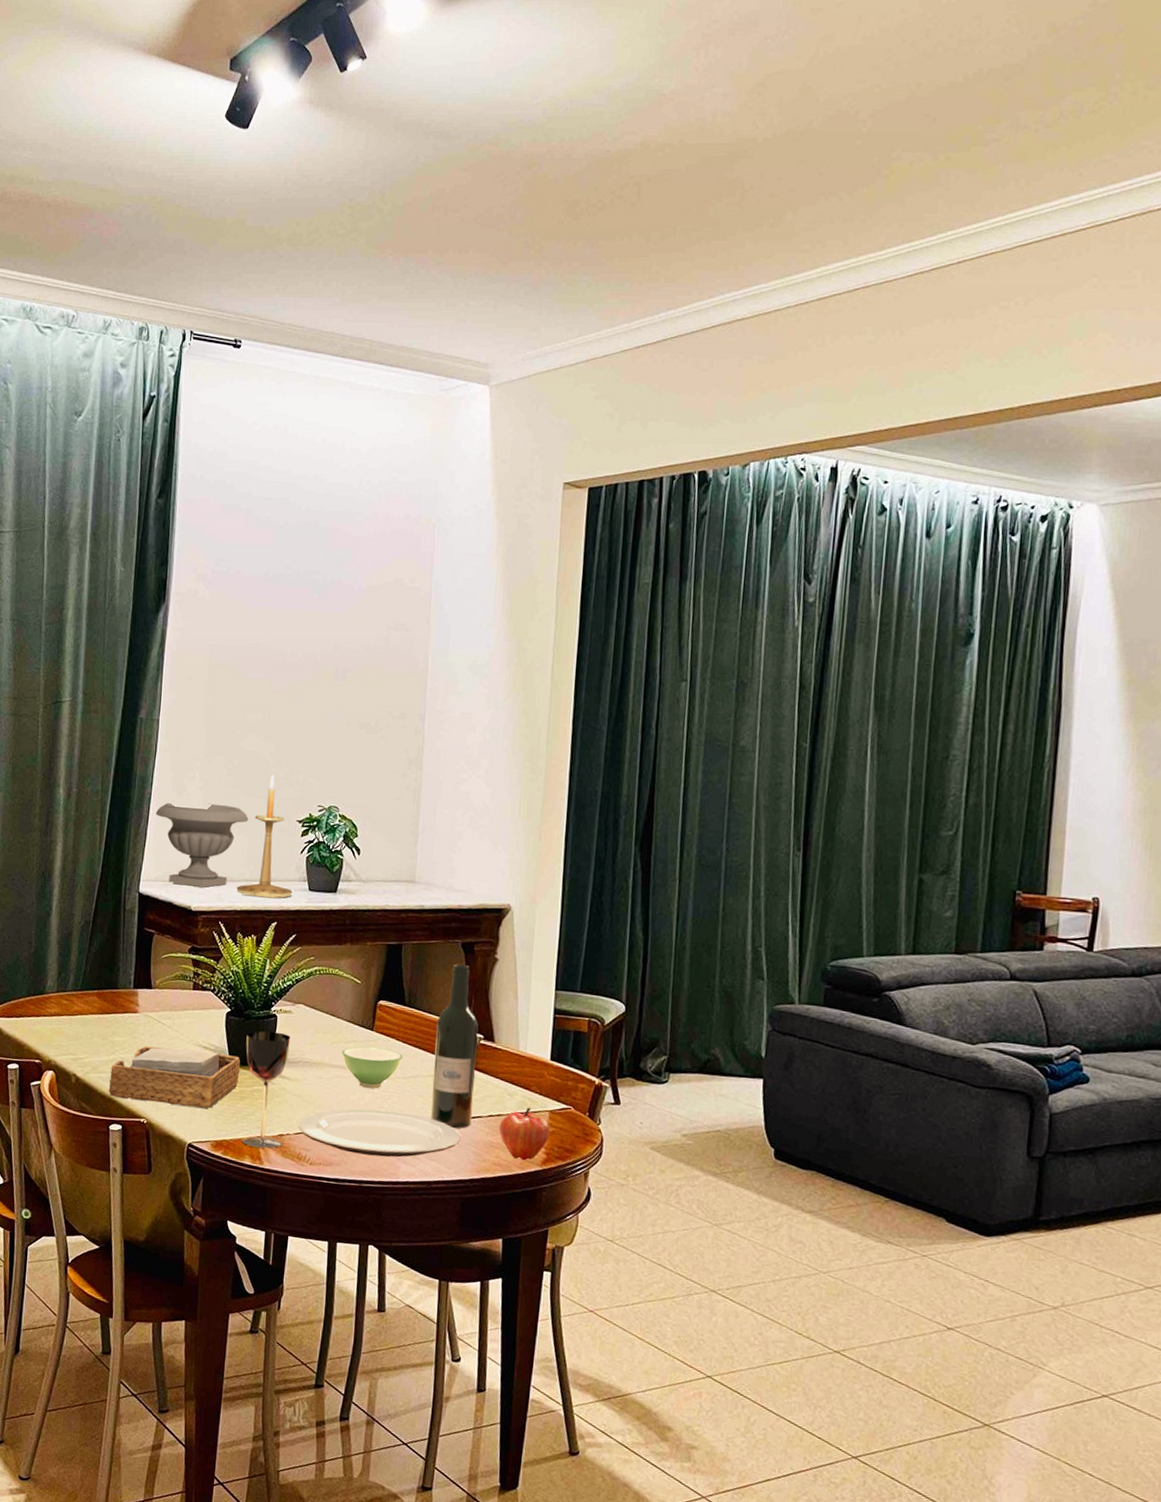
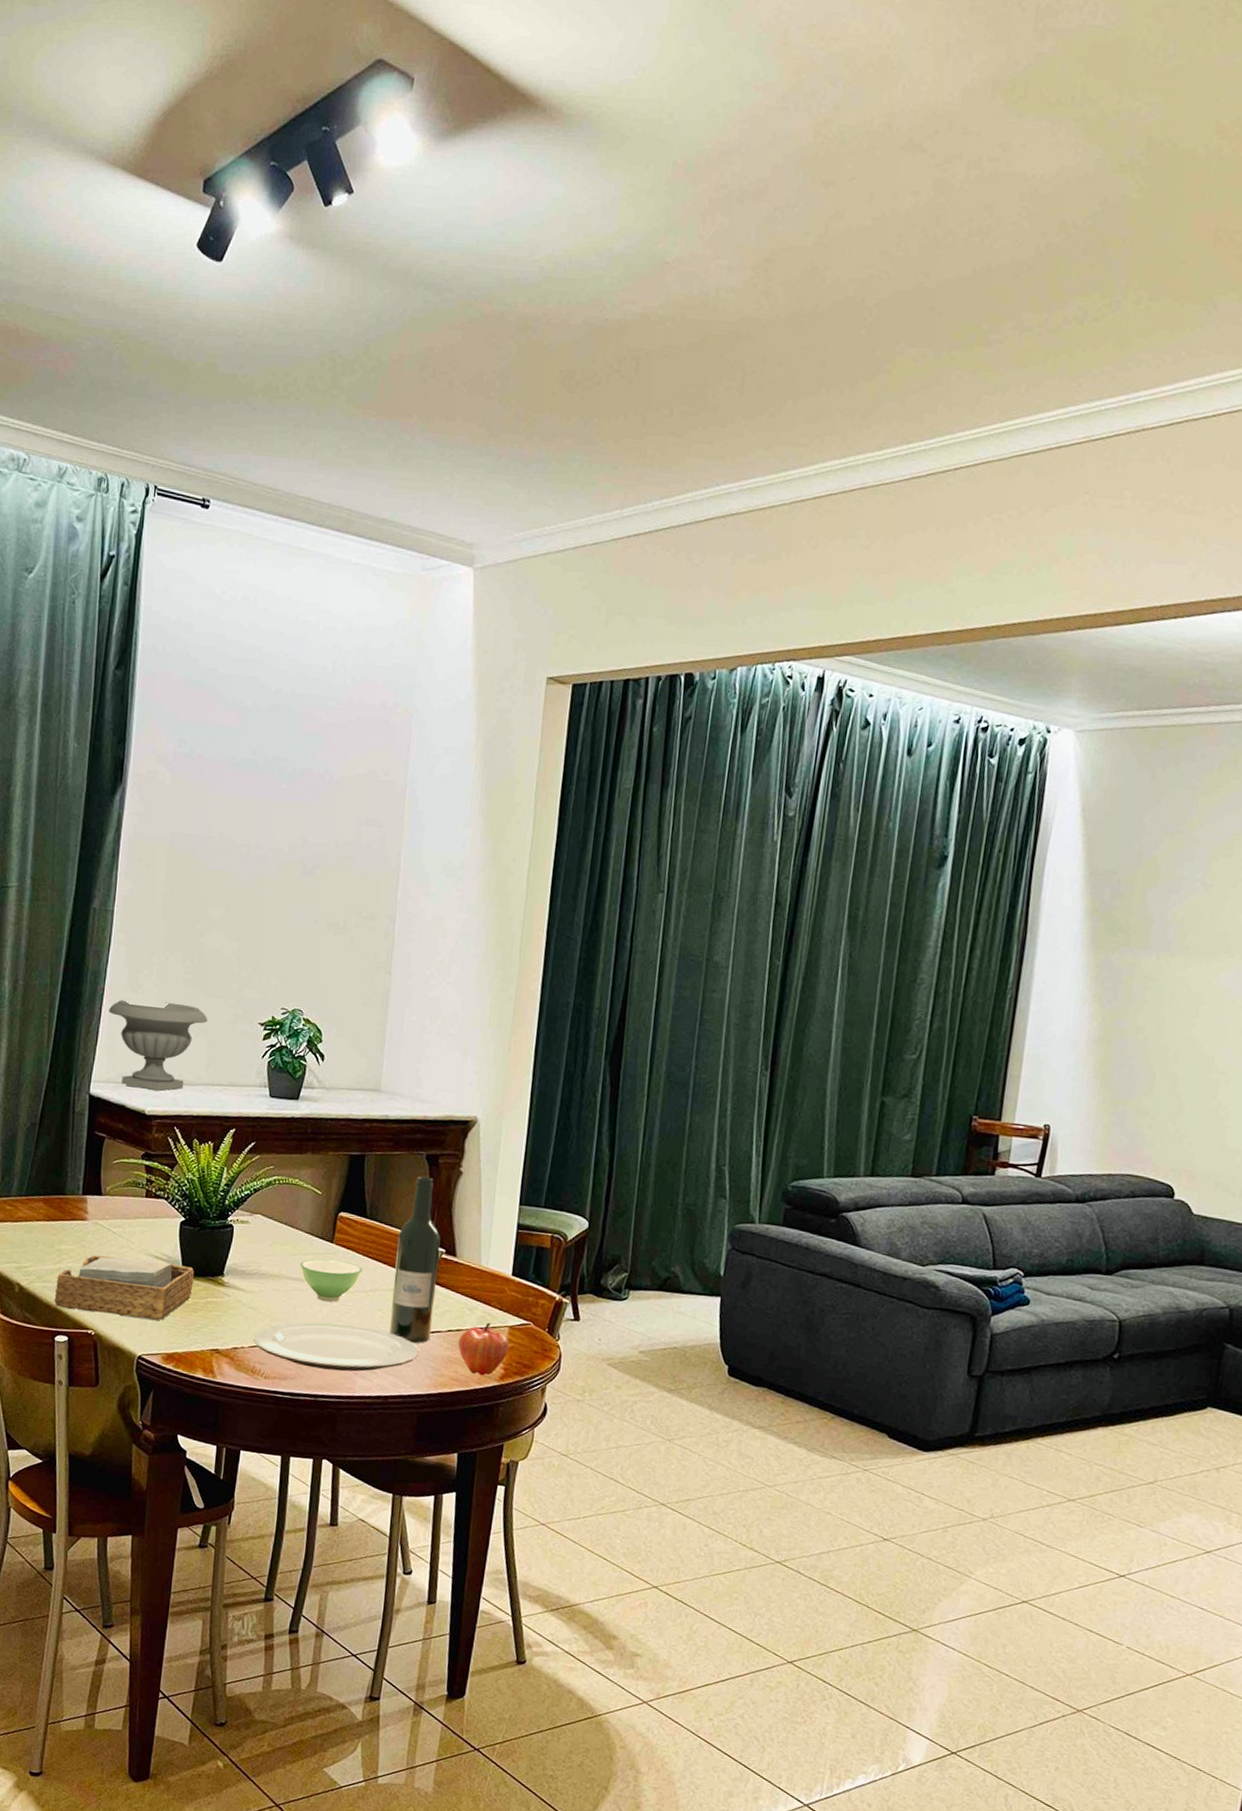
candlestick: present [236,774,292,899] -> none [193,974,252,1104]
wineglass: present [242,1031,291,1149] -> none [194,1241,247,1362]

